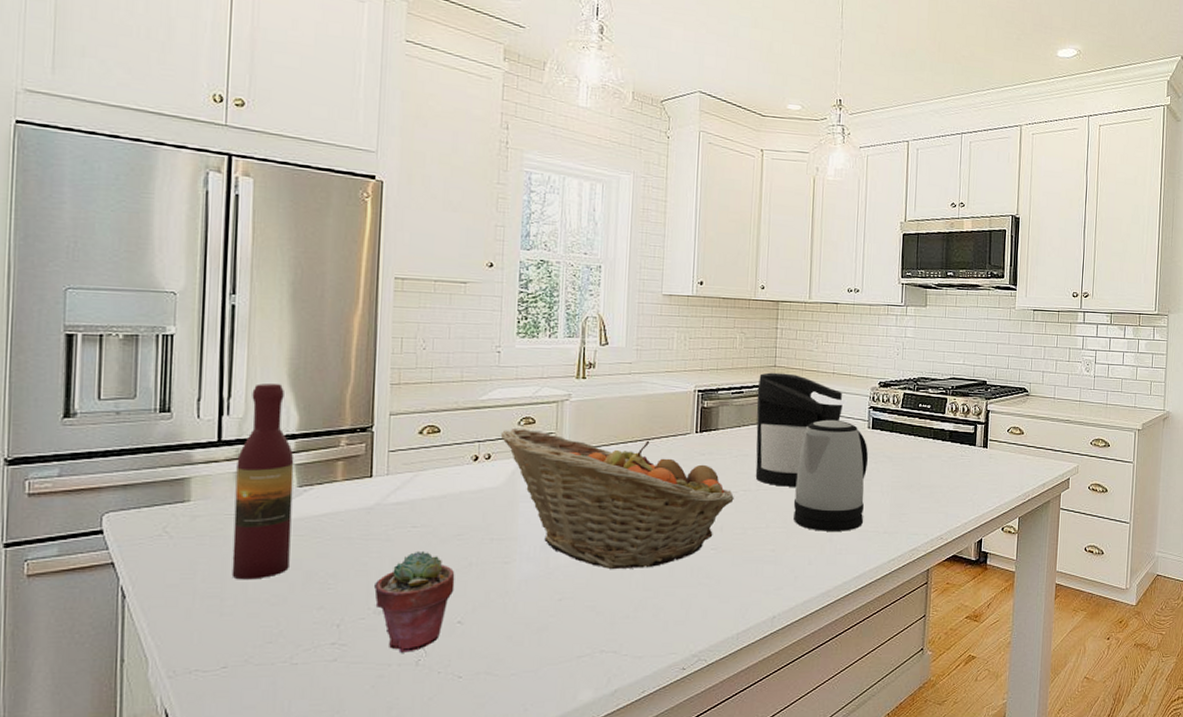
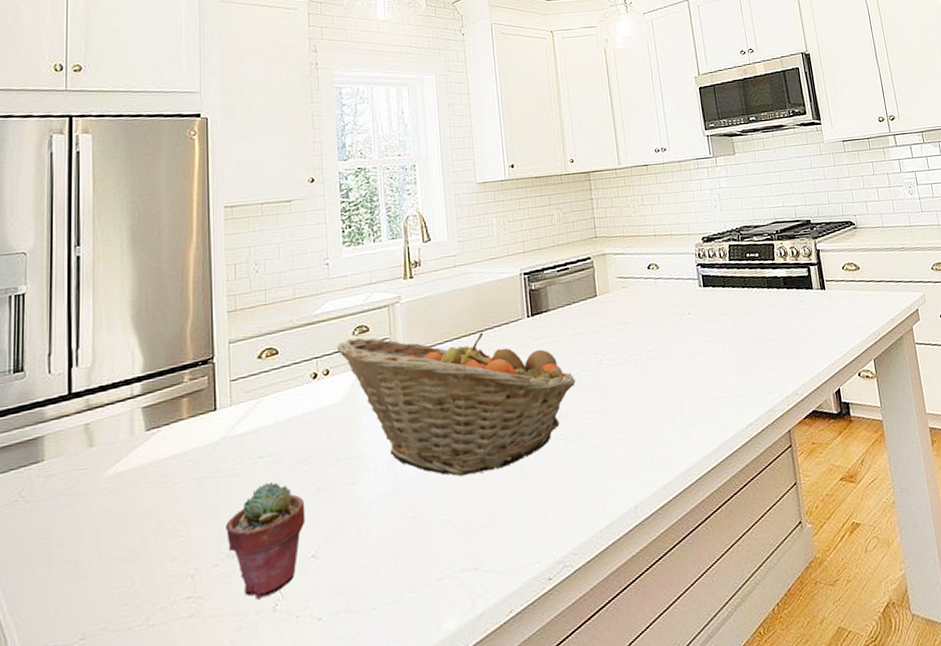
wine bottle: present [232,384,294,580] -> none [86,328,141,539]
coffee maker: present [755,372,848,487] -> none [581,242,674,362]
kettle: present [793,419,868,531] -> none [634,282,713,405]

